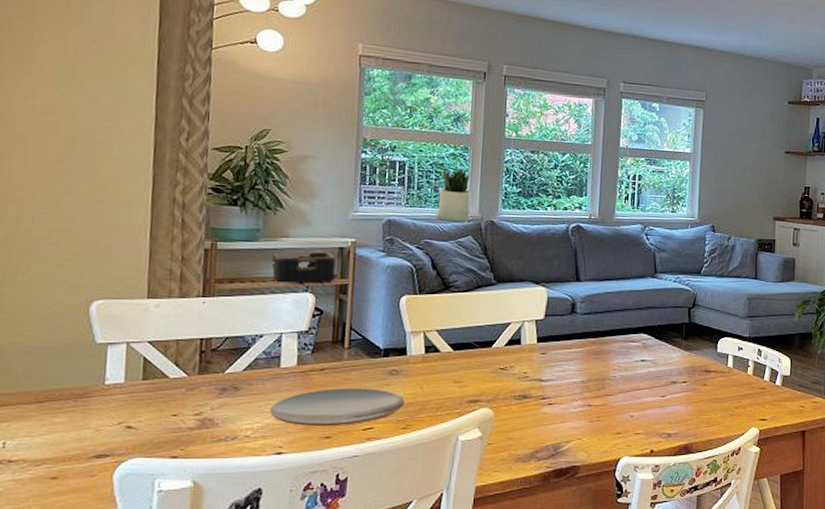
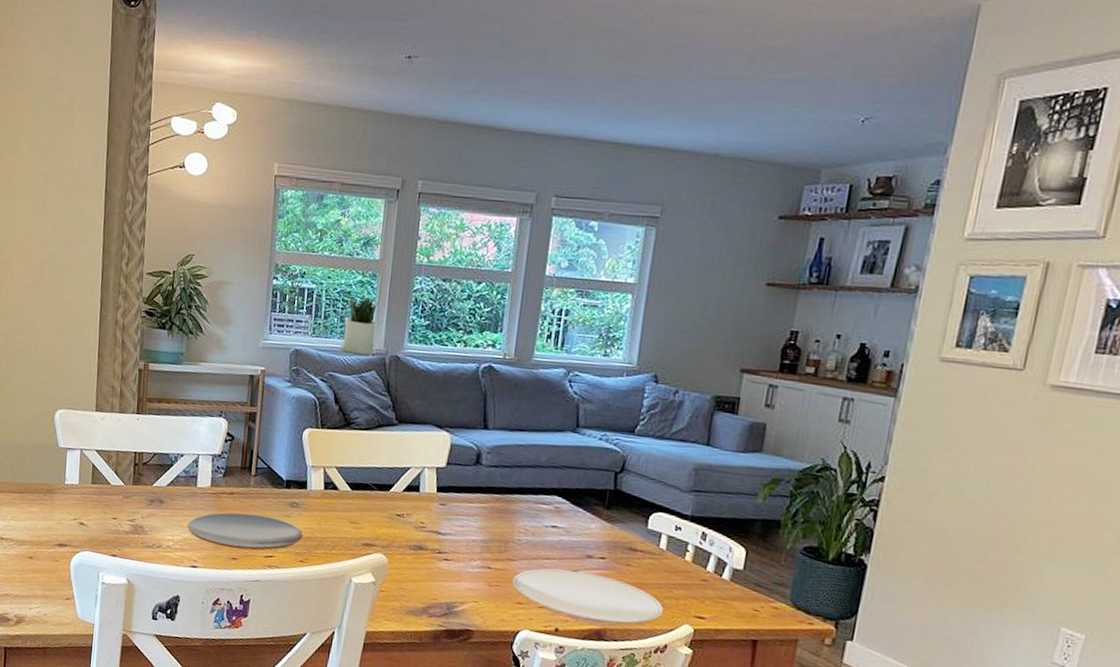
basket: present [272,251,336,284] -> none [193,376,247,409]
plate: none [611,396,735,438] -> present [512,568,663,625]

